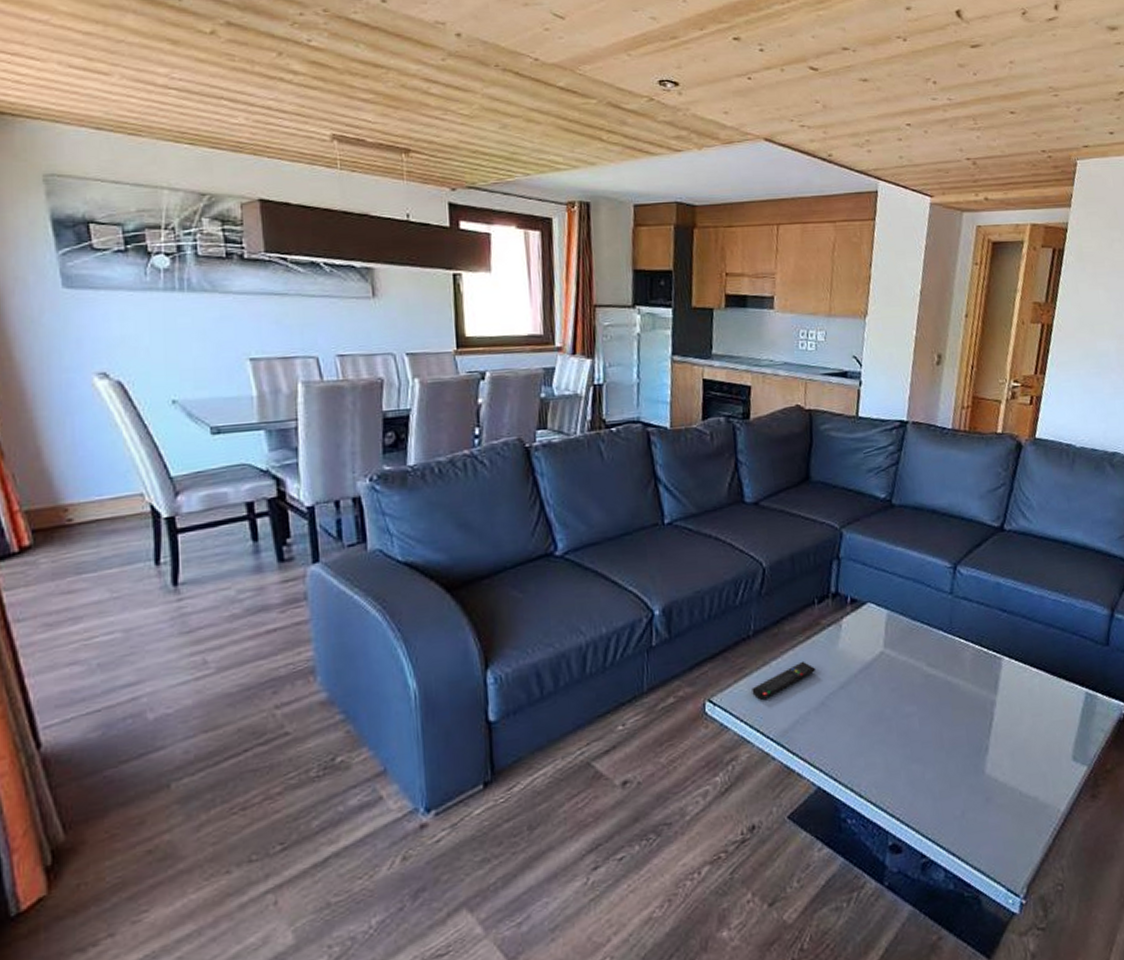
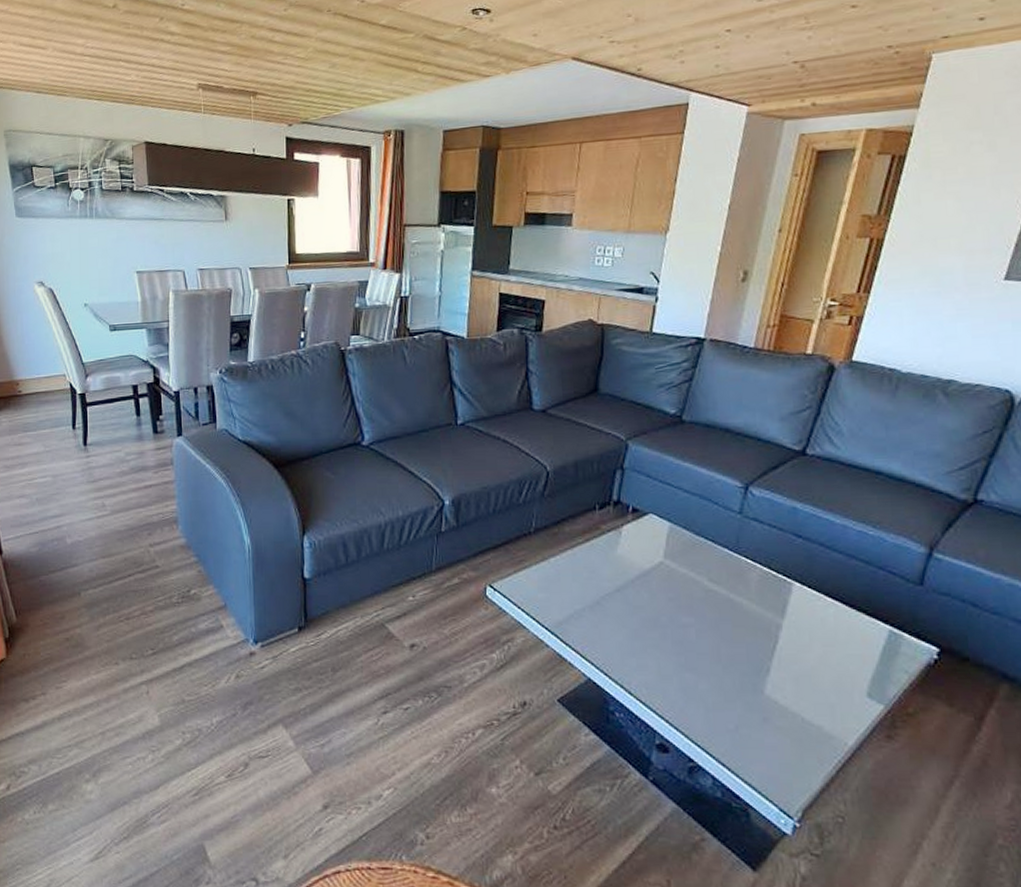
remote control: present [752,661,816,700] -> none [530,561,594,591]

